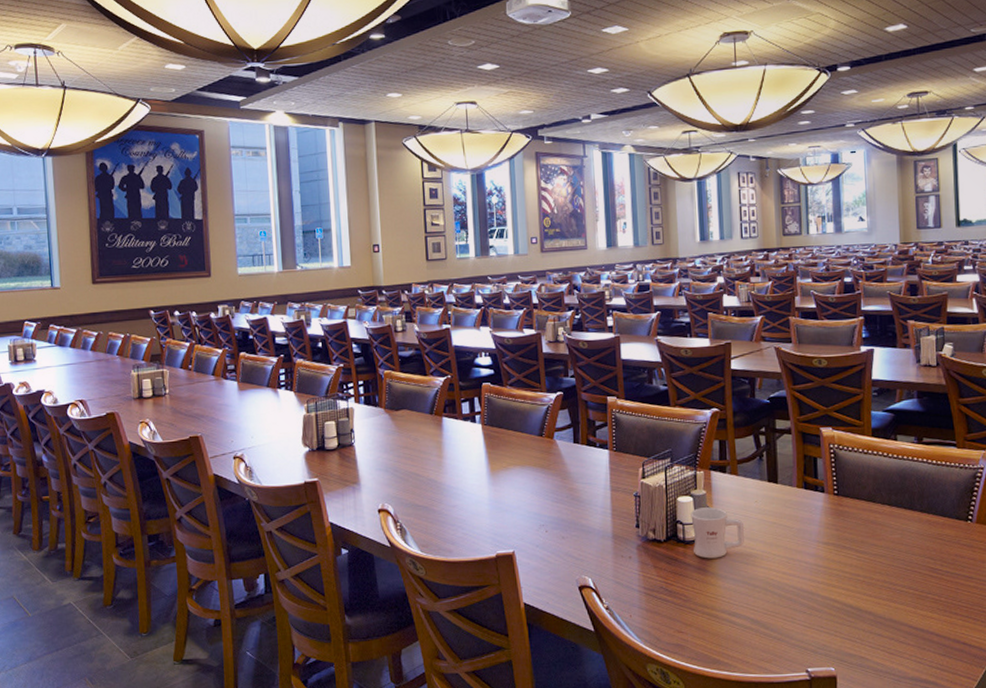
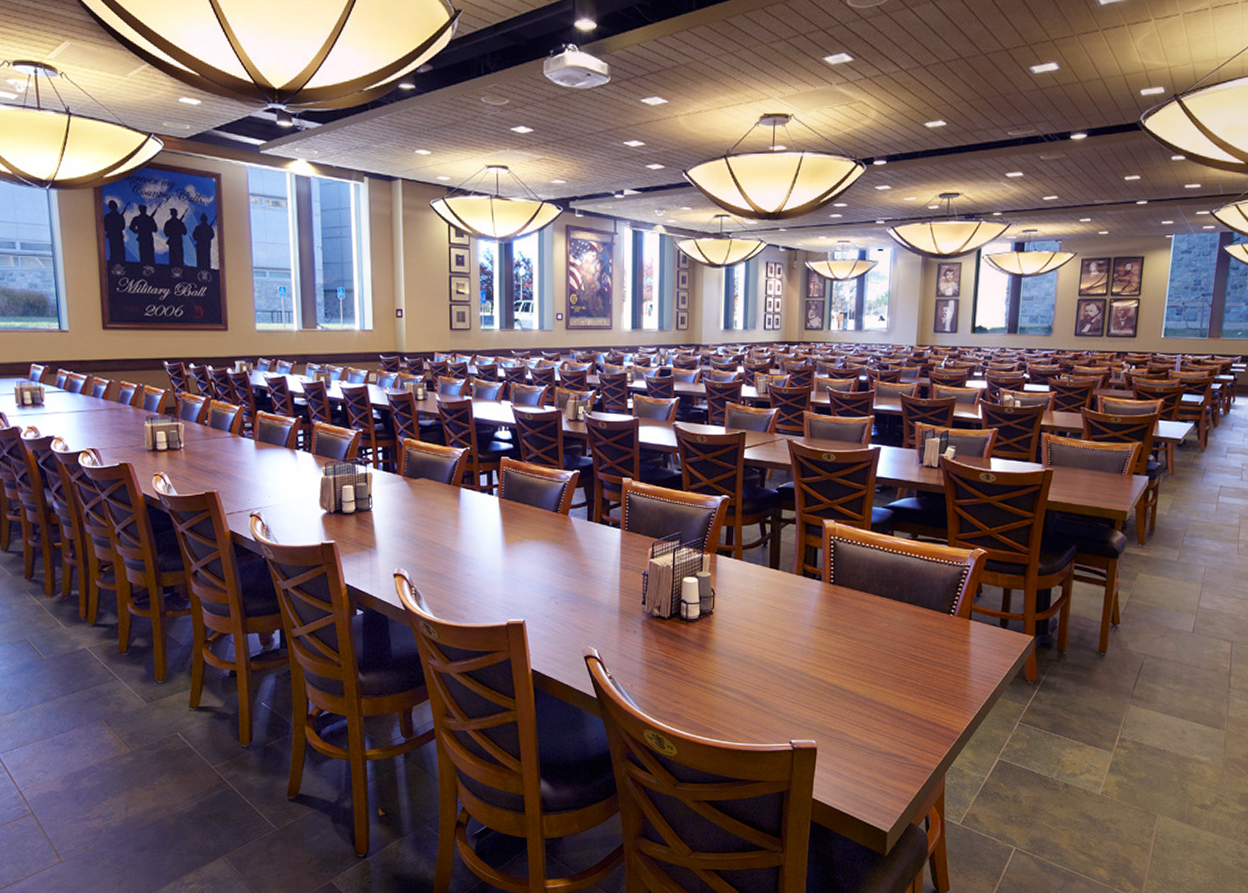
mug: present [690,507,744,559] -> none [694,589,743,637]

